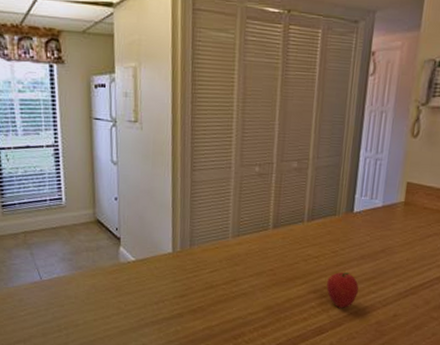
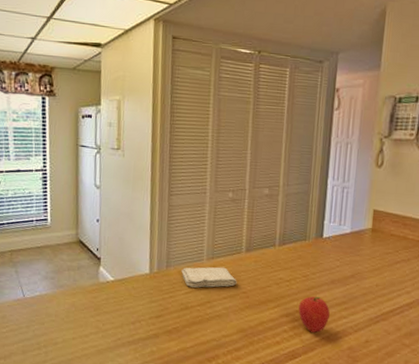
washcloth: none [205,244,264,266] -> present [181,267,237,288]

